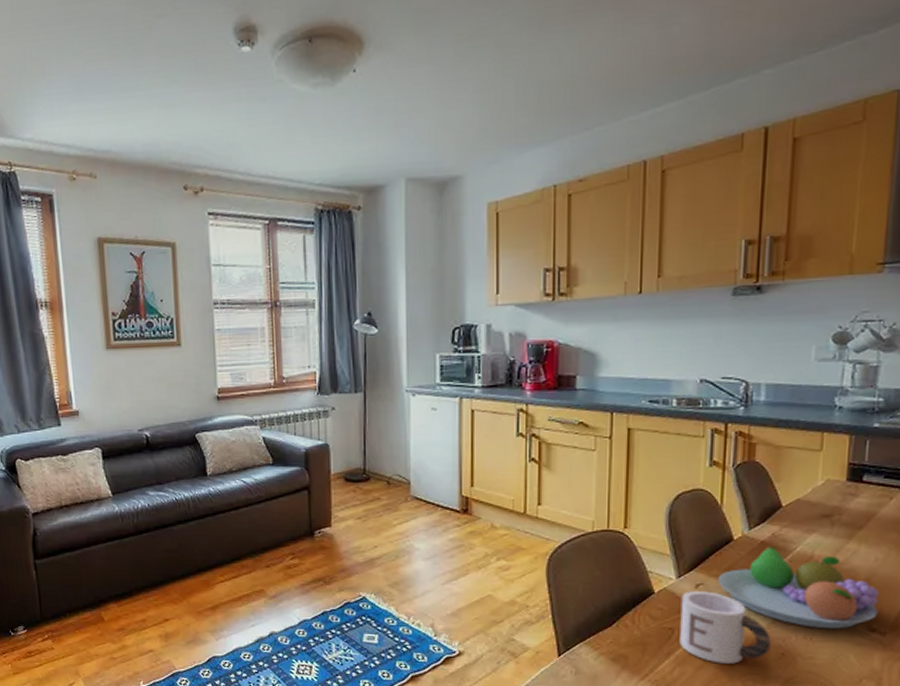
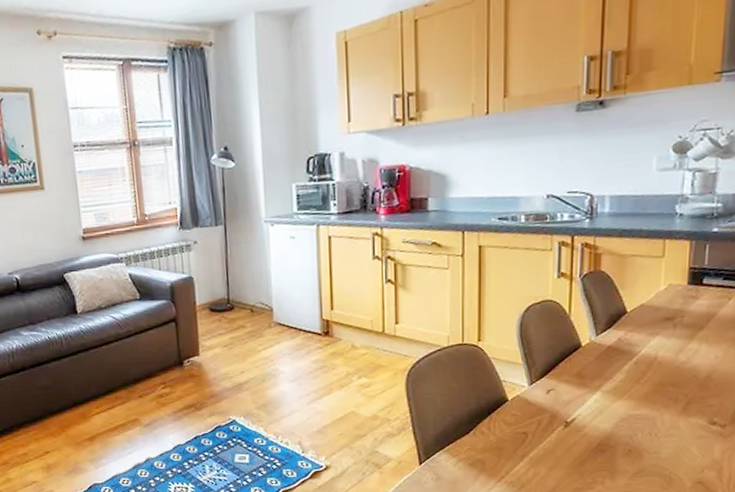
mug: present [679,591,772,664] -> none [533,396,619,463]
fruit bowl: present [717,546,879,630] -> none [567,350,719,425]

